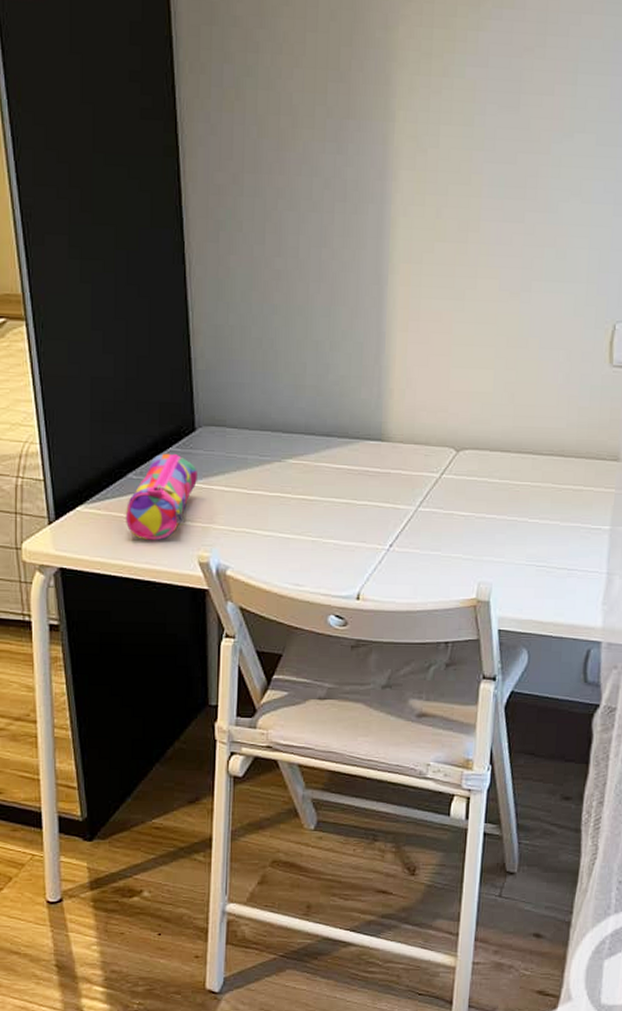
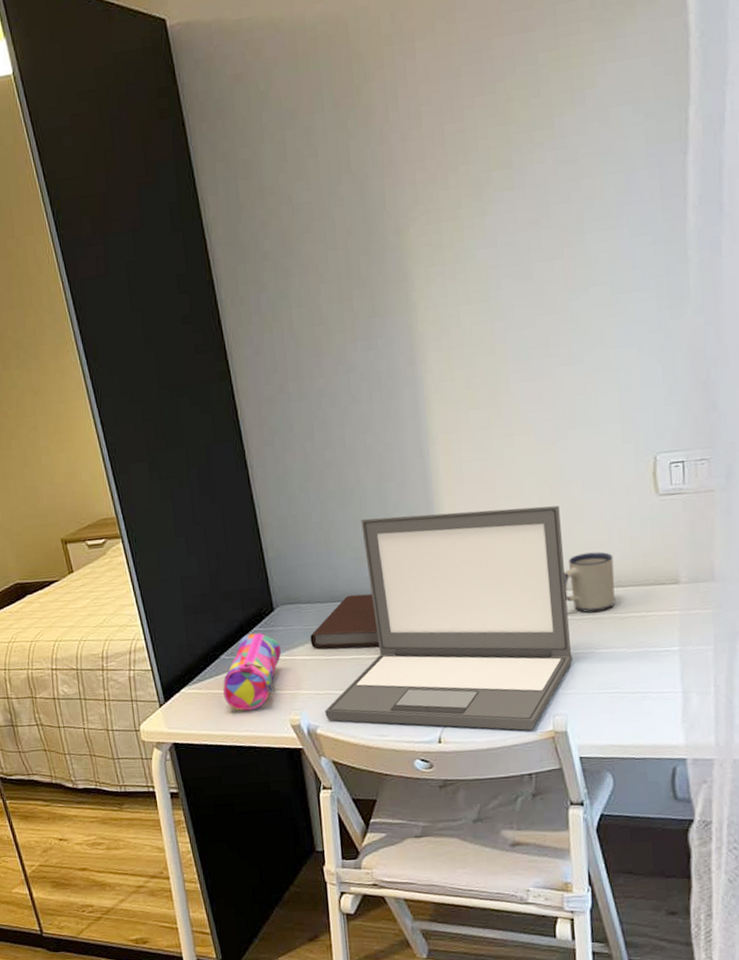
notebook: none [232,426,308,486] -> present [310,593,380,649]
laptop: none [238,342,514,597] -> present [325,505,573,731]
mug: none [506,415,560,480] -> present [563,551,615,613]

